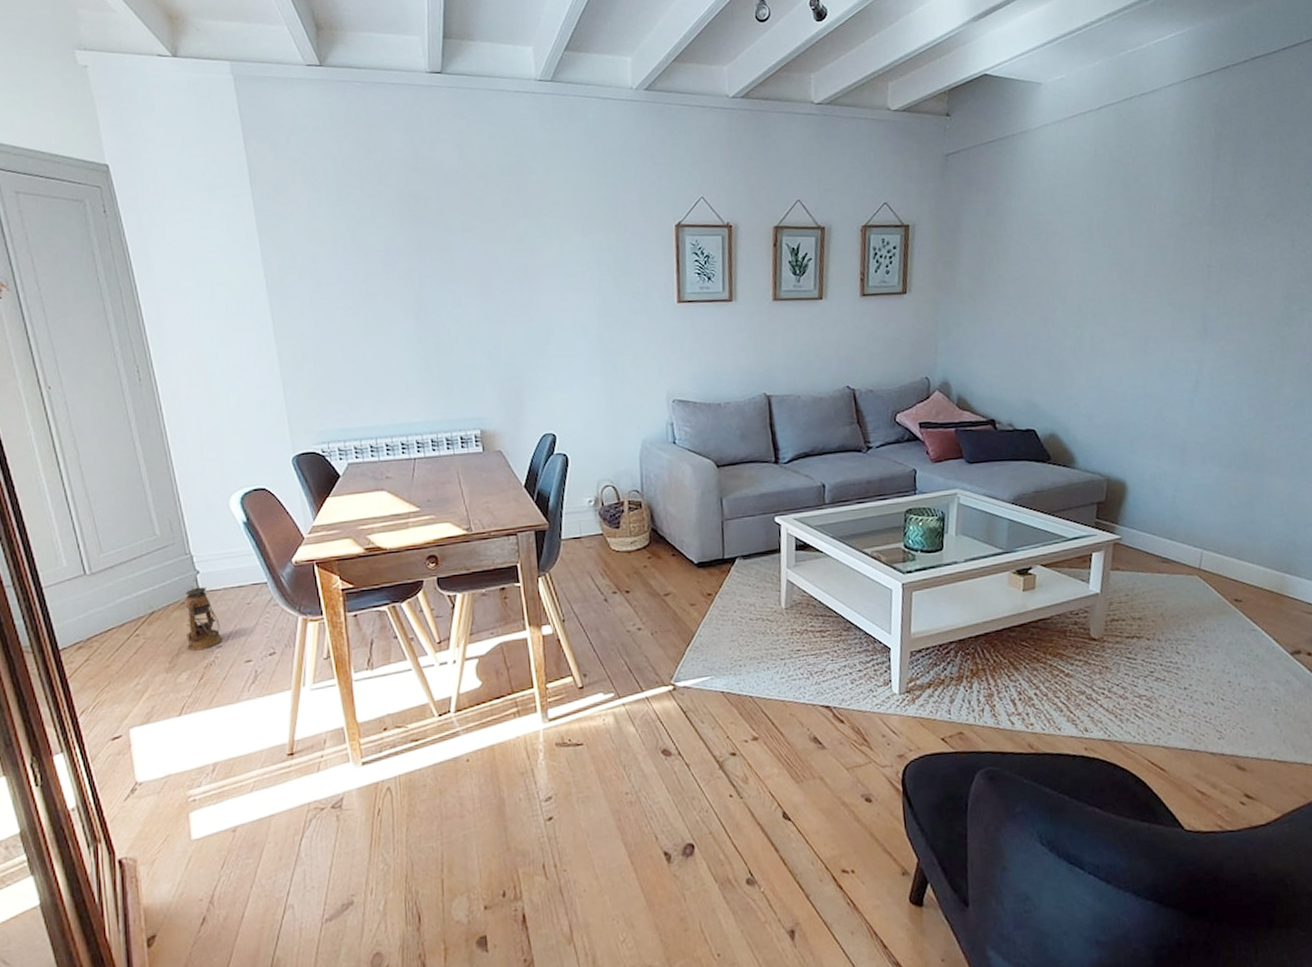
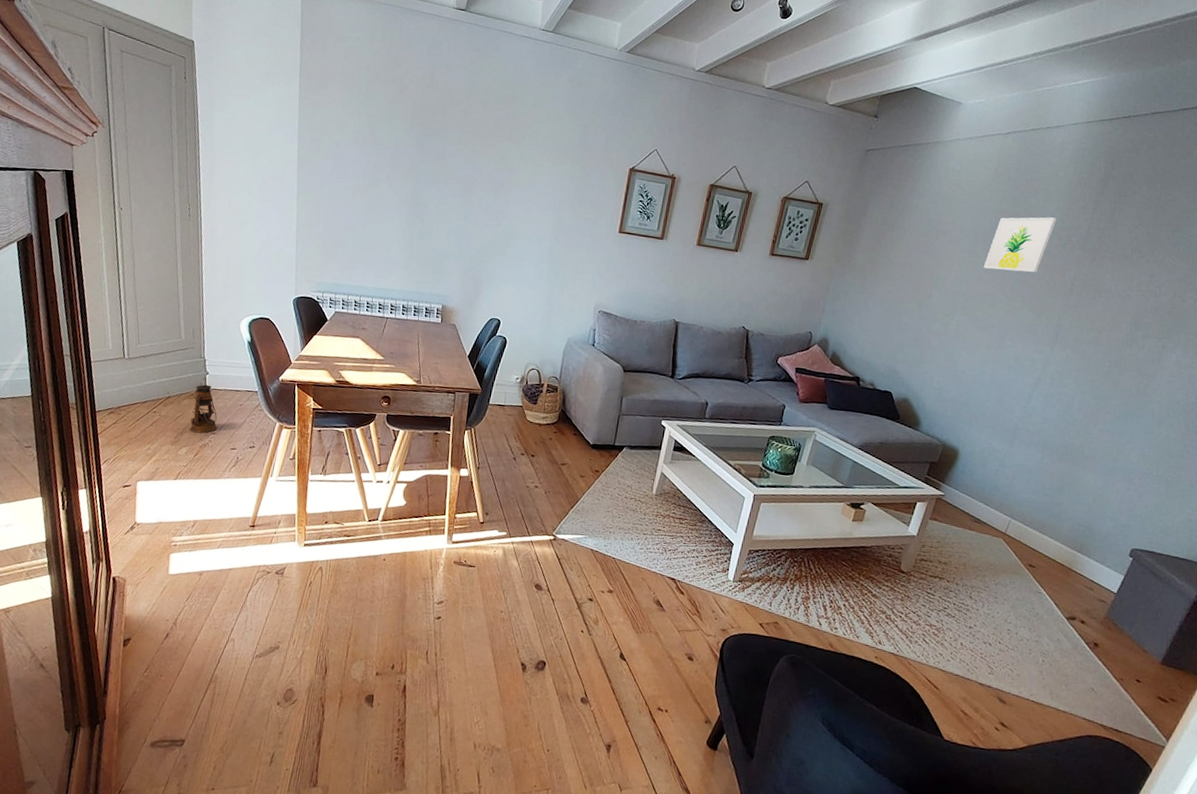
wall art: none [1106,194,1176,267] -> present [983,217,1057,273]

